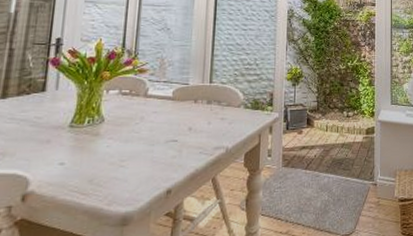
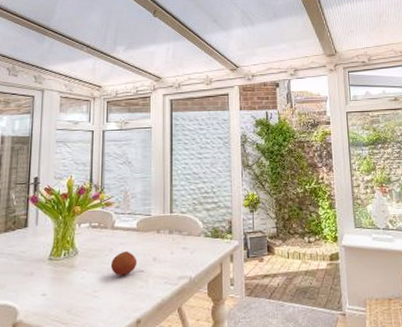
fruit: none [140,119,171,145] -> present [110,250,138,276]

